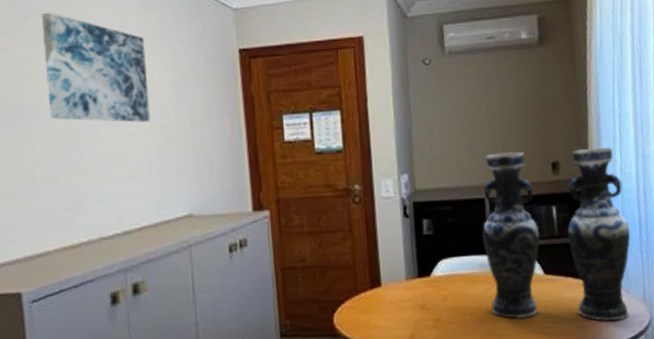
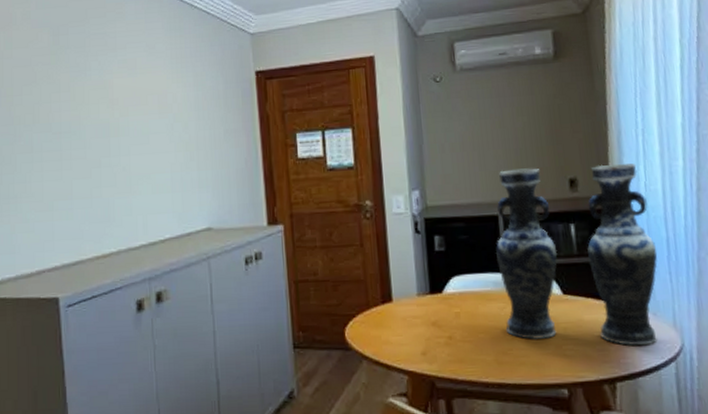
wall art: present [41,12,150,123] -> none [80,42,174,141]

